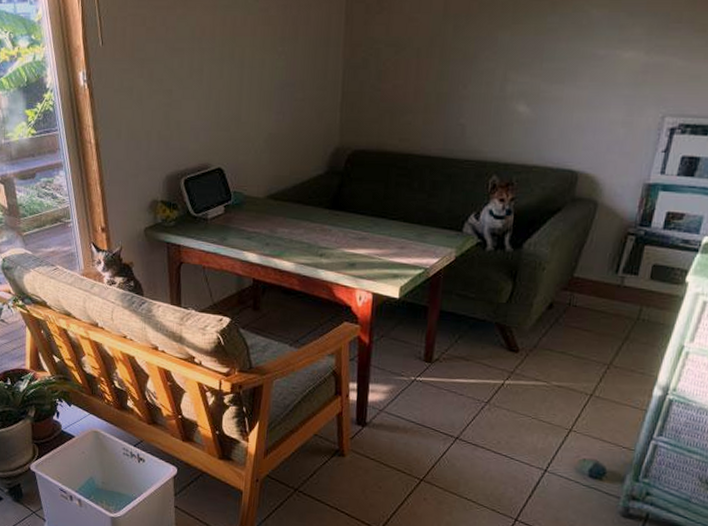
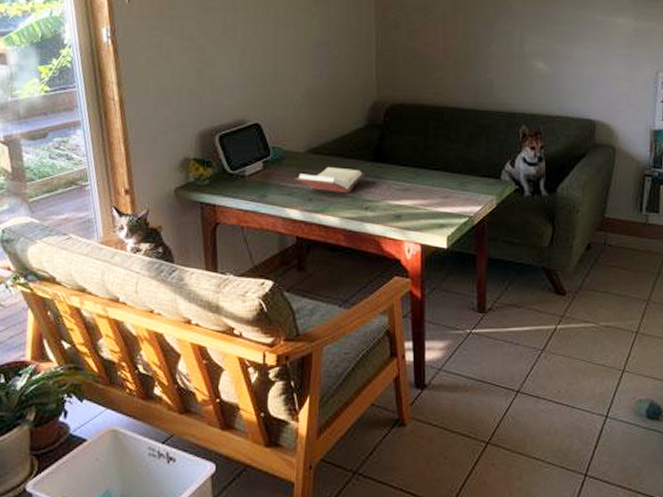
book: none [254,213,323,240] -> present [295,167,366,194]

